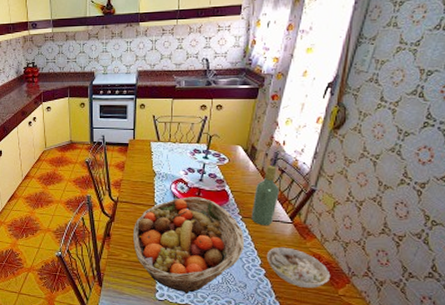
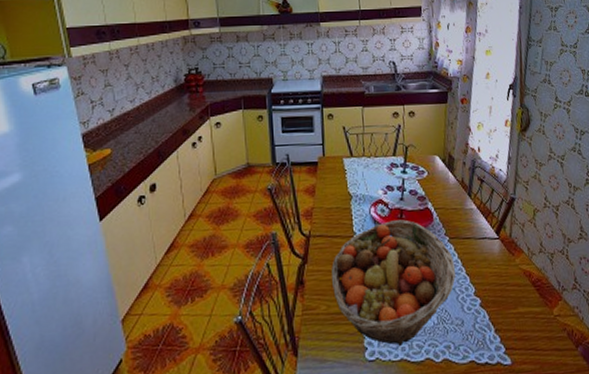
wine bottle: present [251,166,279,226] -> none [457,175,482,246]
bowl: present [266,247,331,288] -> none [479,267,544,314]

